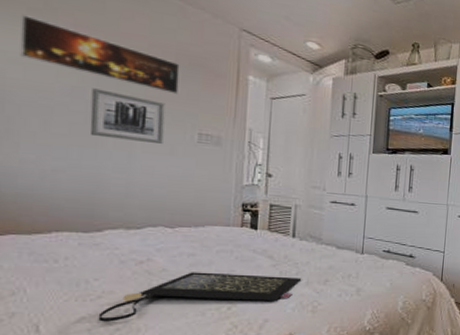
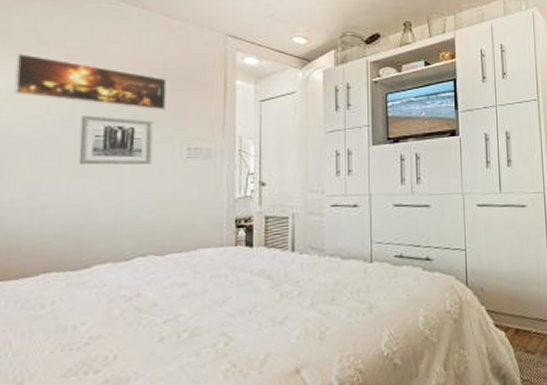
clutch bag: present [98,272,302,322] -> none [85,298,305,374]

